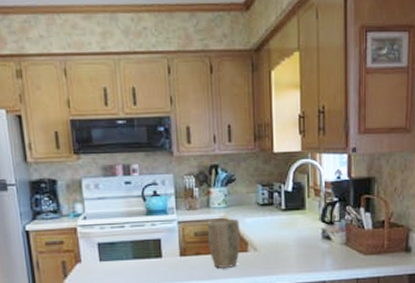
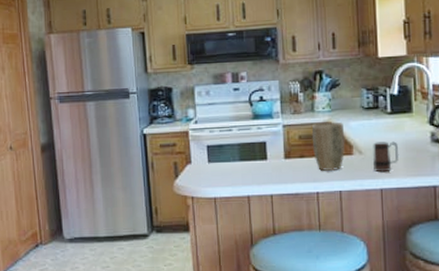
mug: none [267,238,292,268] -> present [373,141,399,172]

